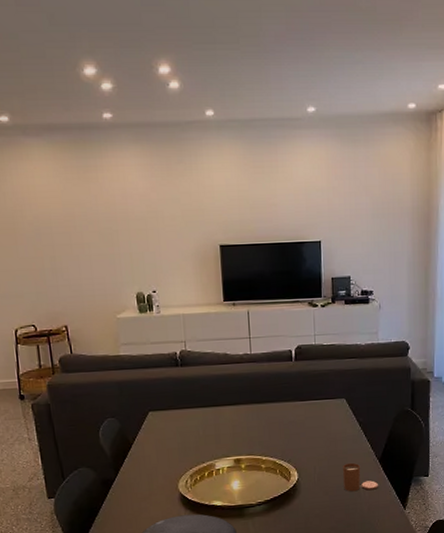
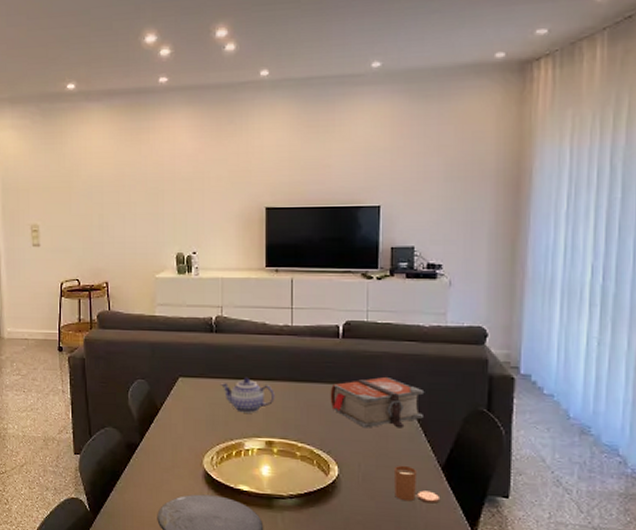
teapot: none [189,404,240,437] -> present [220,377,275,413]
bible: none [287,391,364,436] -> present [330,377,425,428]

